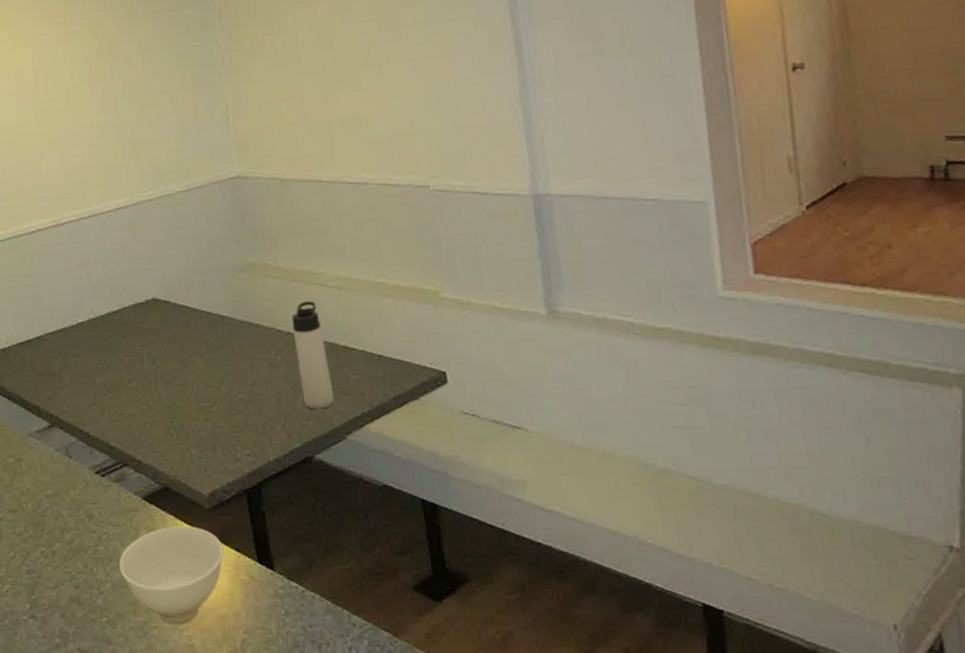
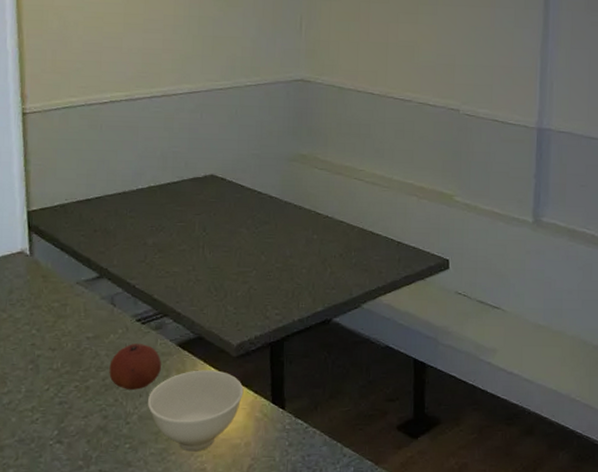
fruit: none [73,499,129,553] -> present [109,344,161,390]
thermos bottle: present [292,300,335,410] -> none [330,191,357,282]

